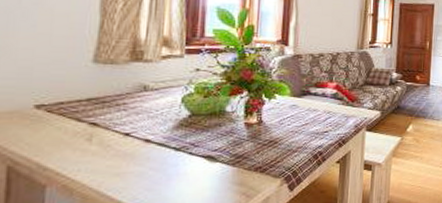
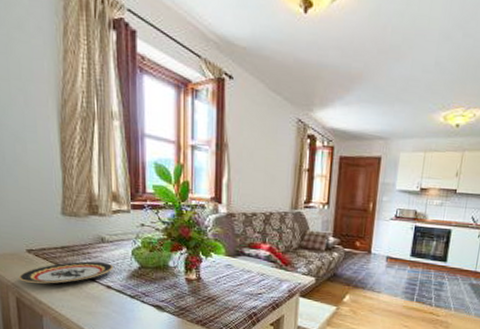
plate: none [16,113,156,146] -> present [18,261,113,284]

